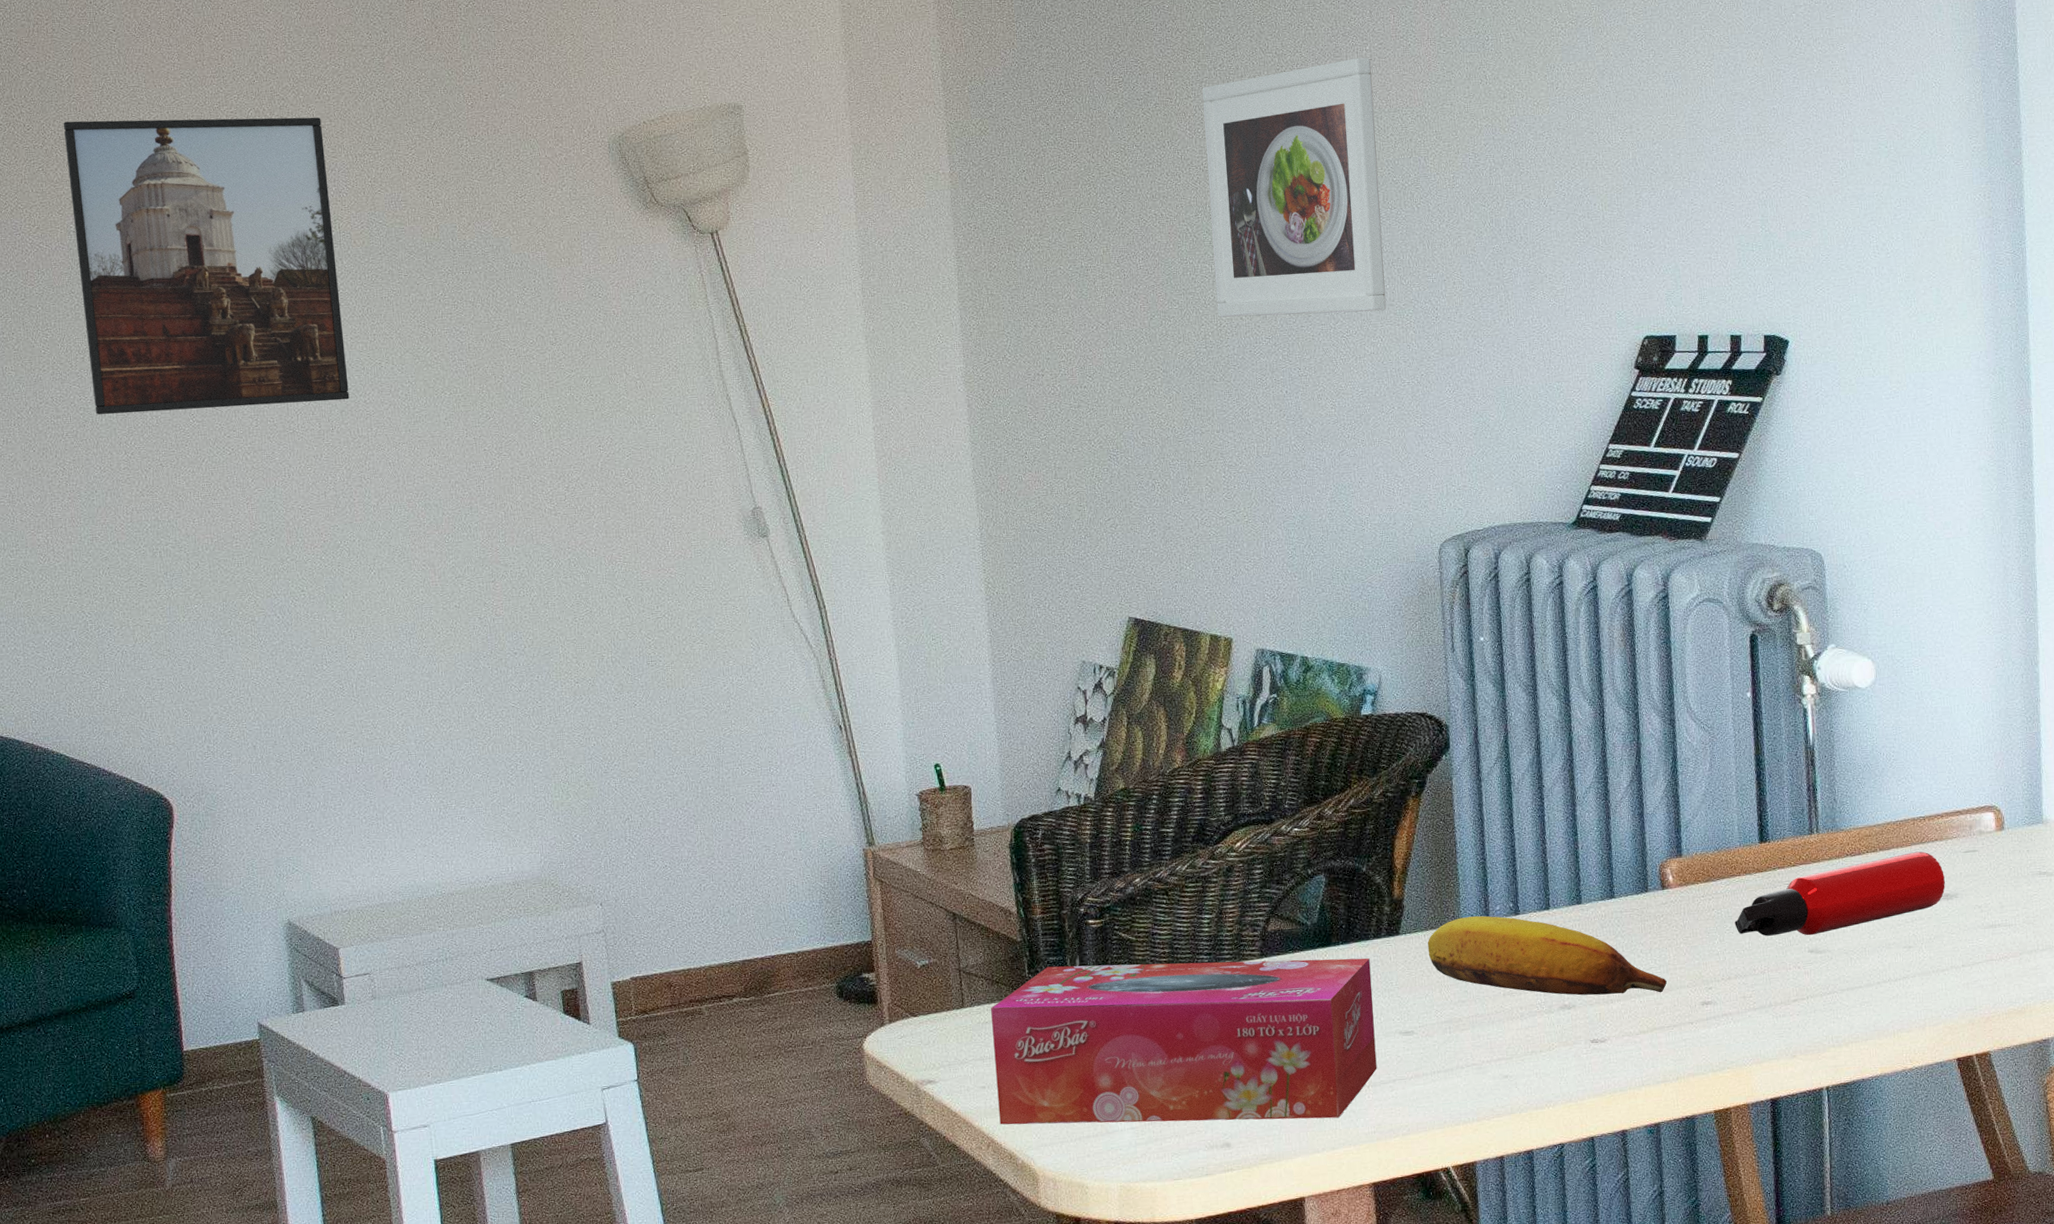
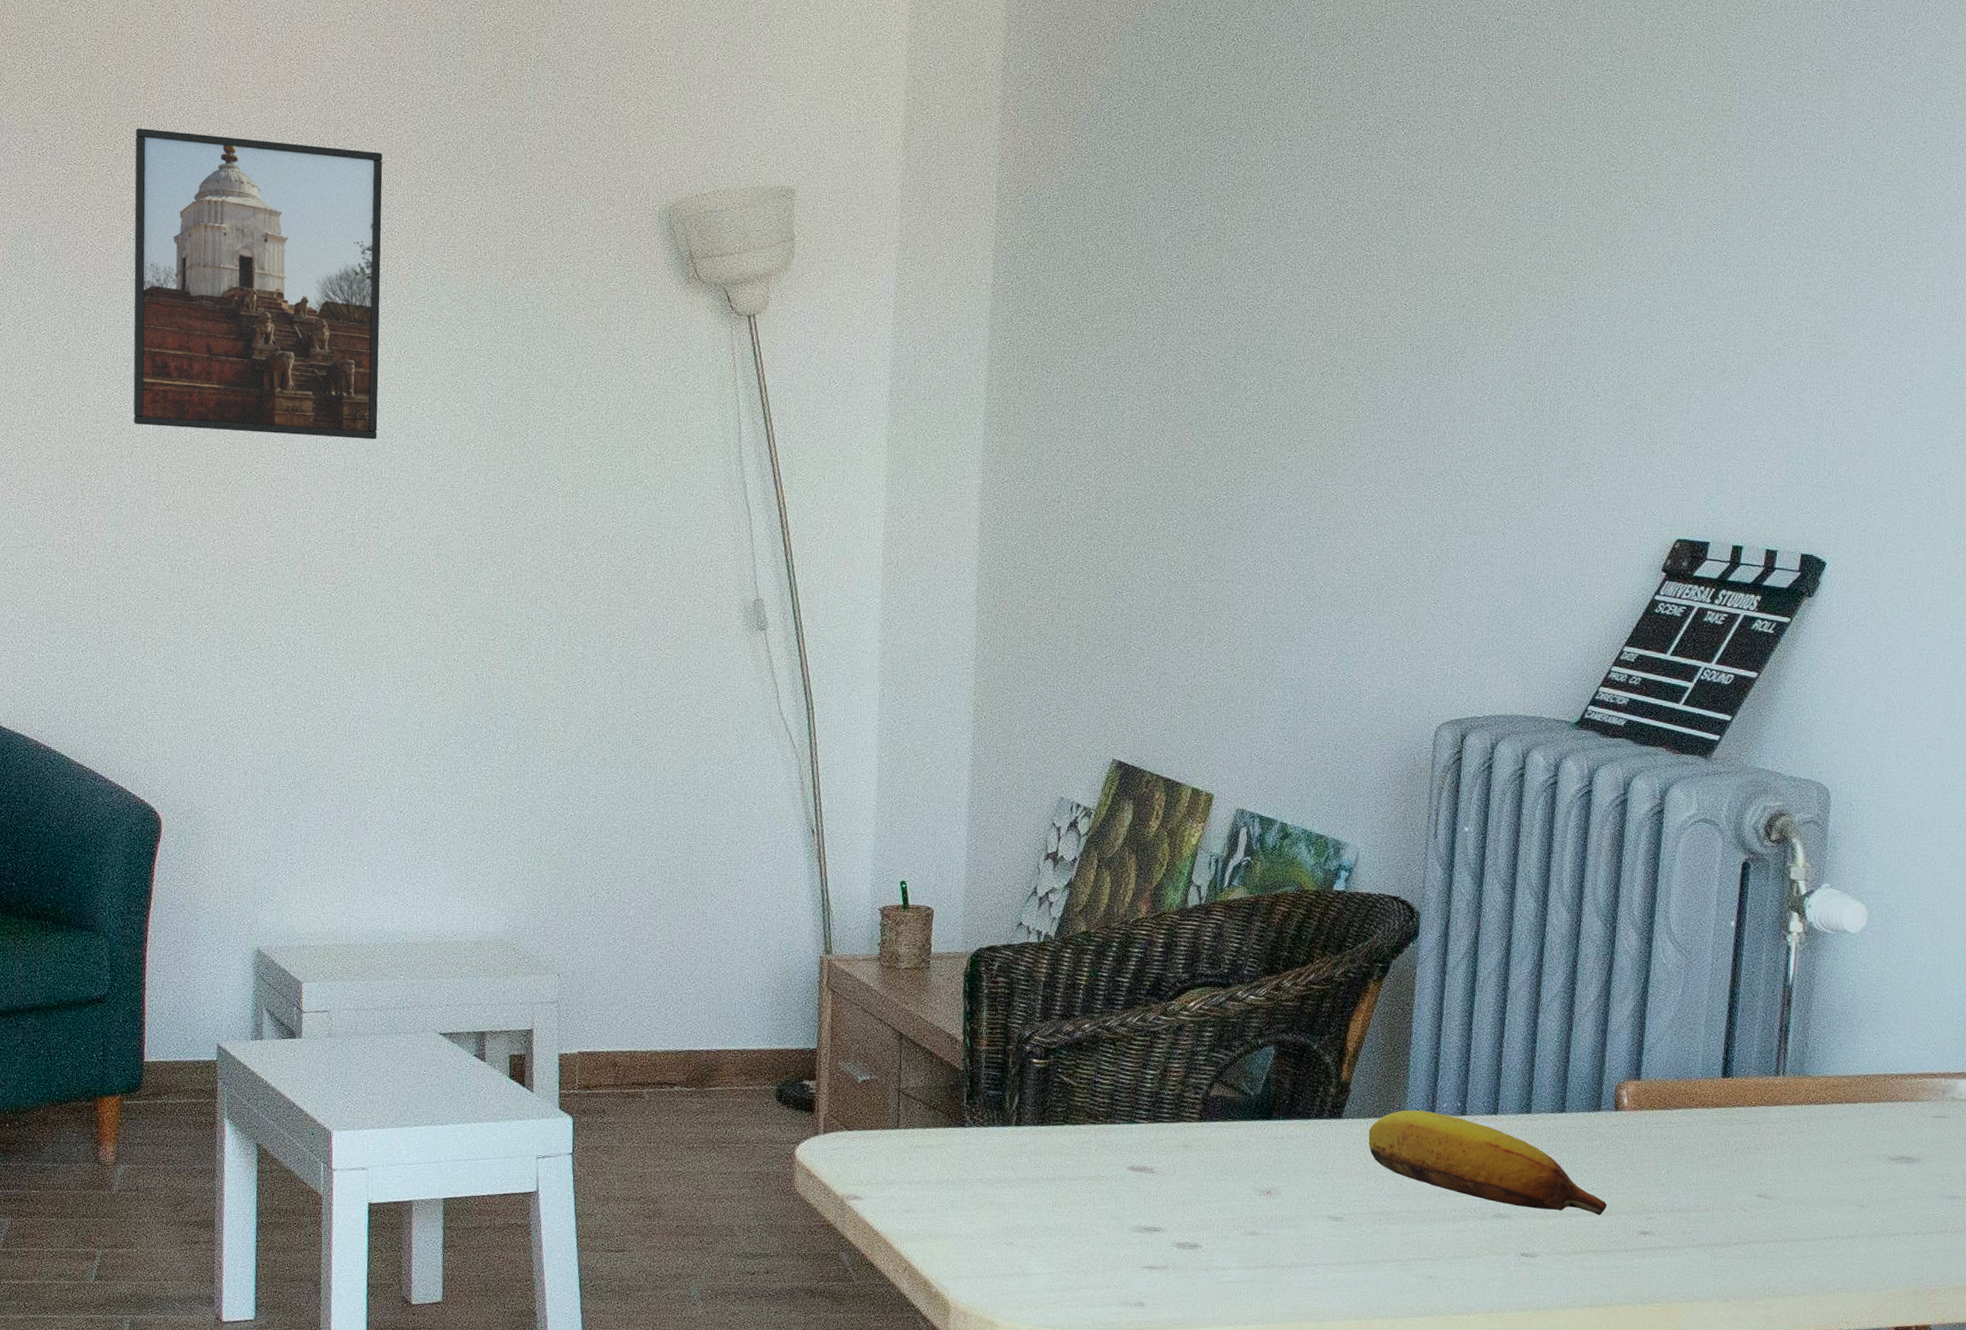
tissue box: present [991,958,1377,1125] -> none [919,1099,1309,1293]
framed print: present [1202,57,1387,317] -> none [1243,213,1434,479]
water bottle: present [1734,851,1945,936] -> none [1685,1109,1909,1180]

